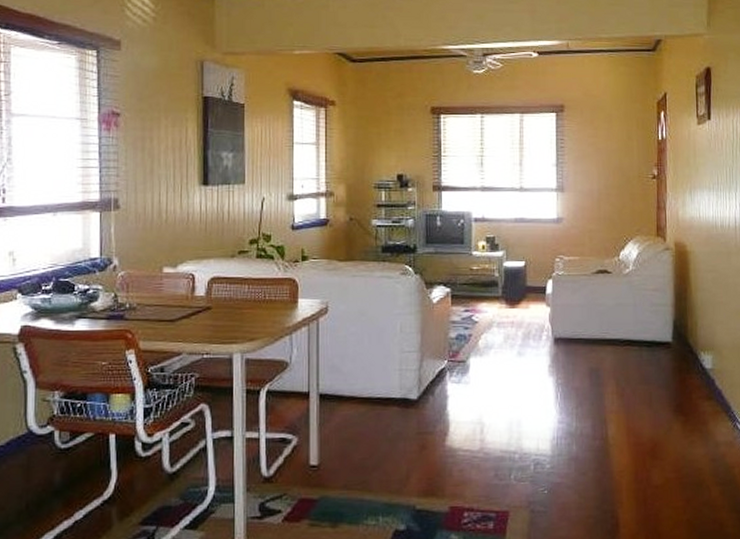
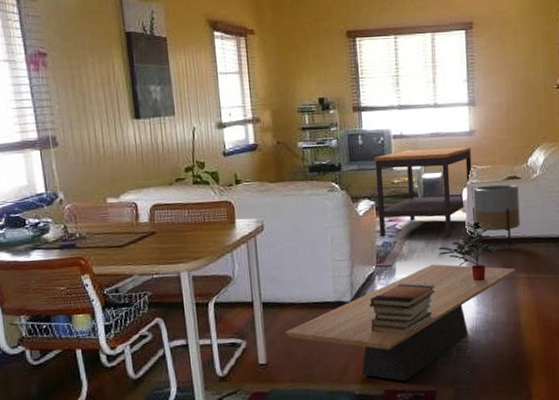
coffee table: none [341,363,605,497] -> present [284,264,517,381]
book stack: none [437,382,513,443] -> present [369,283,436,335]
side table: none [453,235,559,333] -> present [375,147,474,237]
potted plant: none [518,317,587,386] -> present [438,221,501,282]
planter: none [558,278,610,354] -> present [473,184,520,252]

